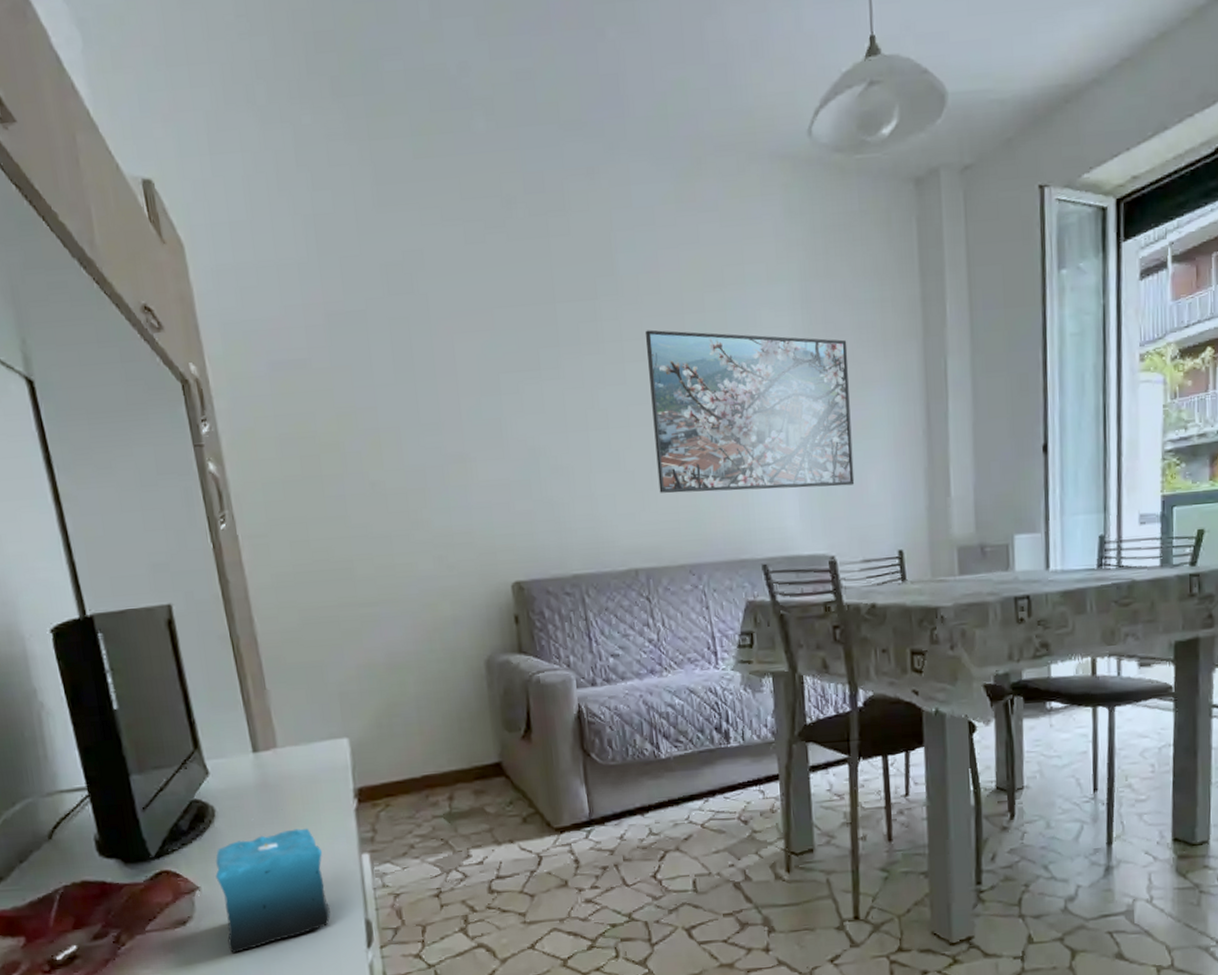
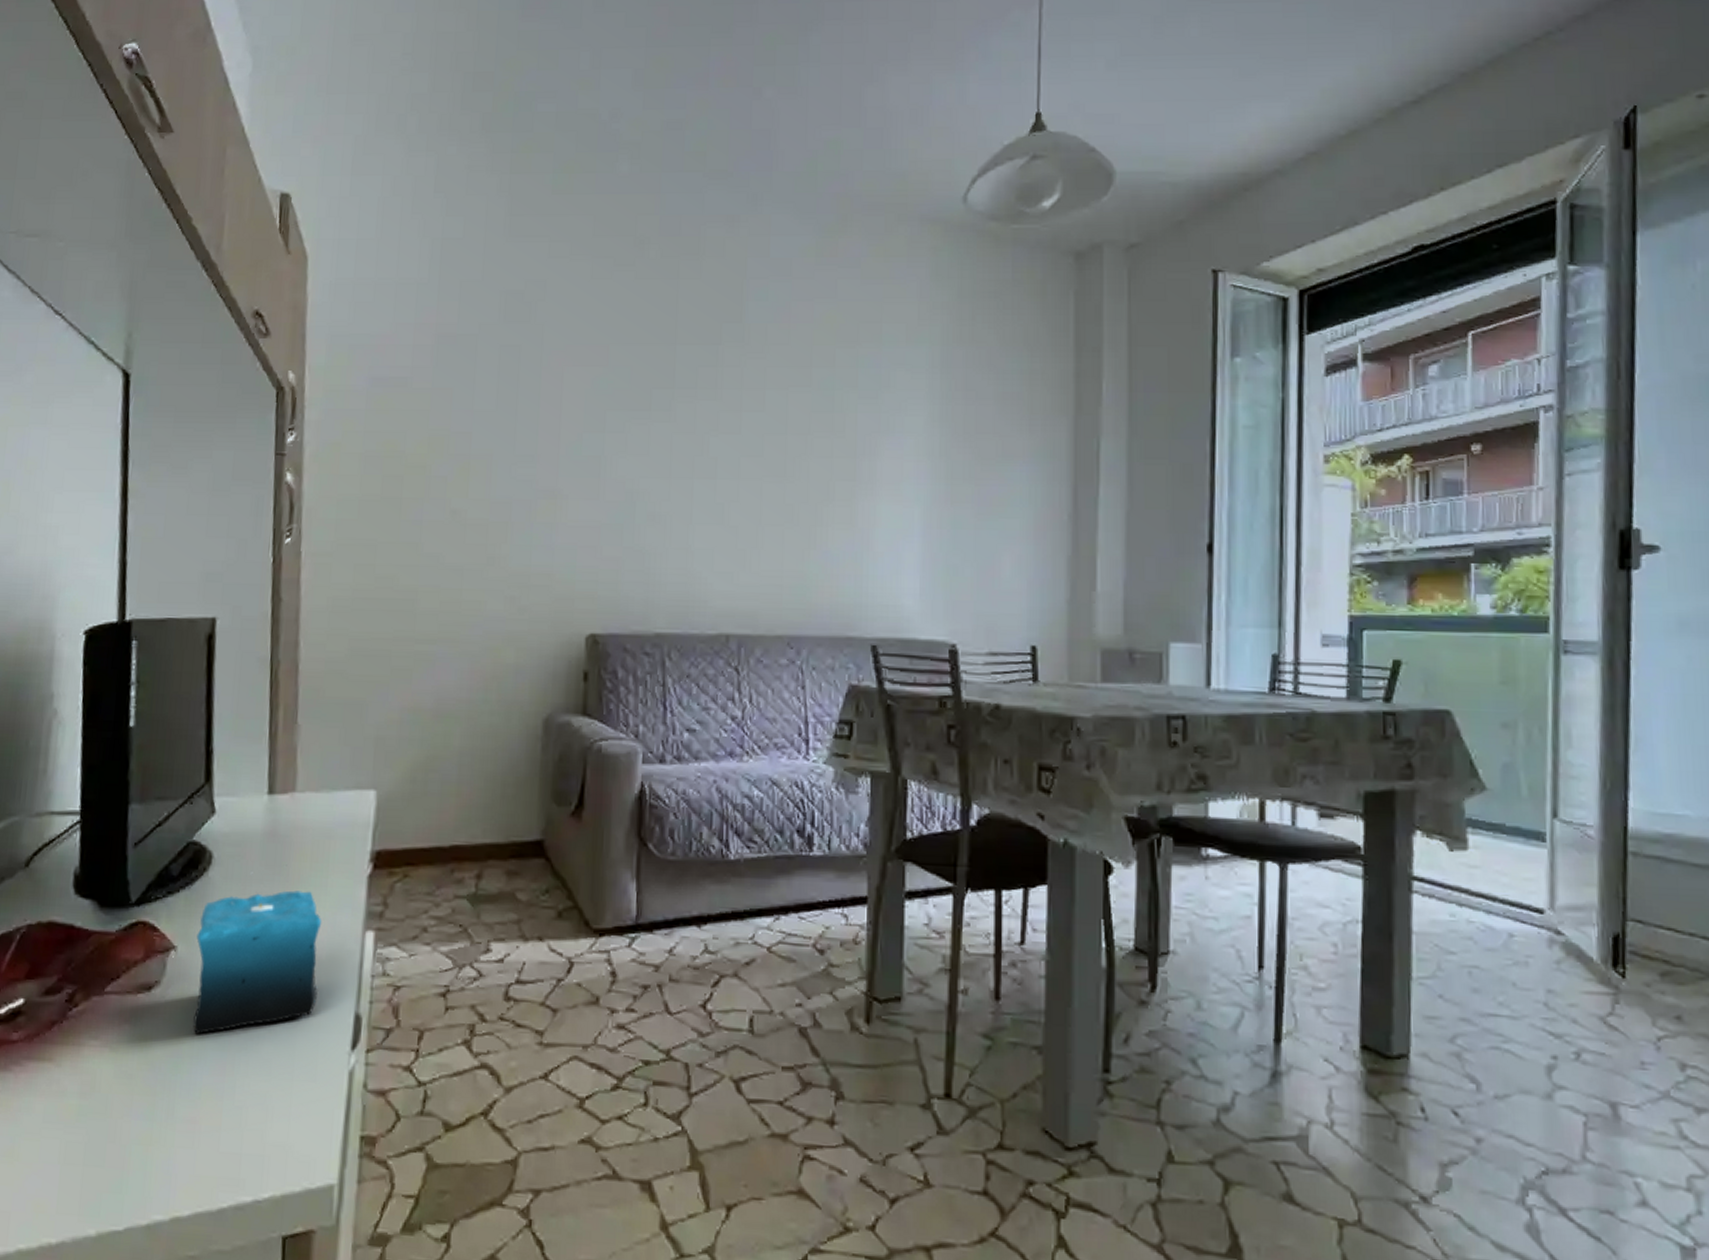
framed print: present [645,330,855,493] -> none [764,380,989,567]

